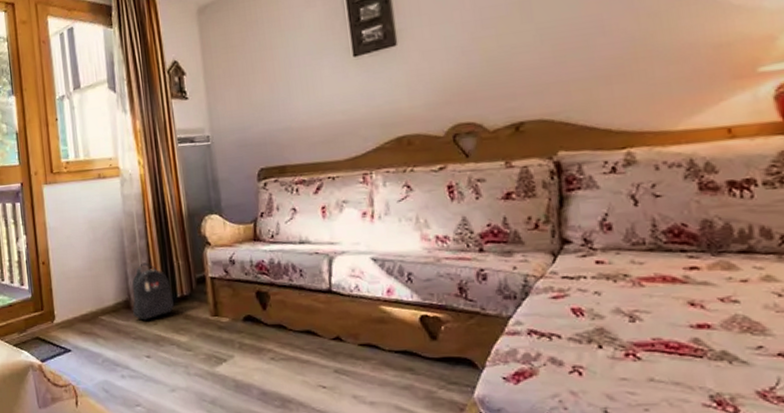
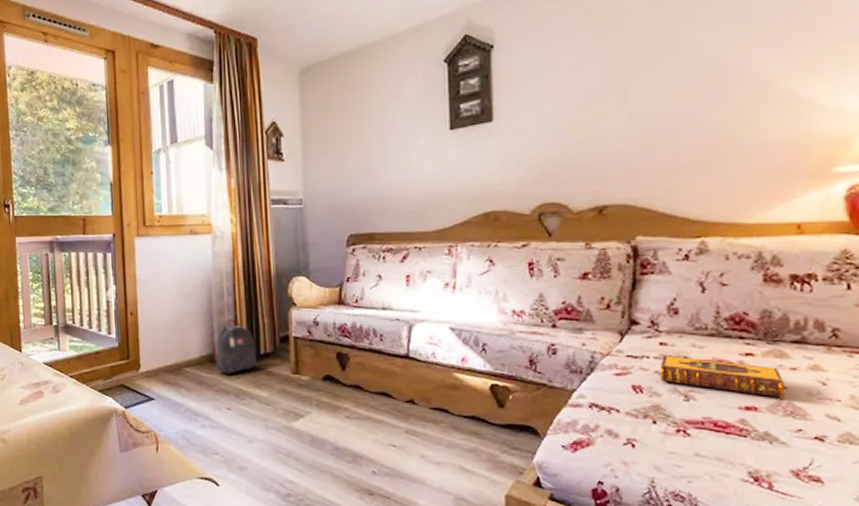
hardback book: none [599,274,738,313] -> present [660,355,784,398]

